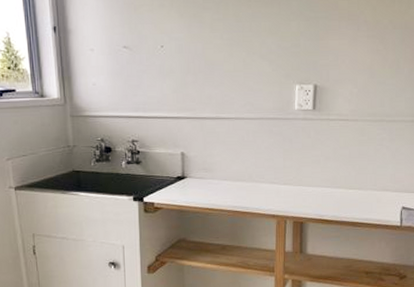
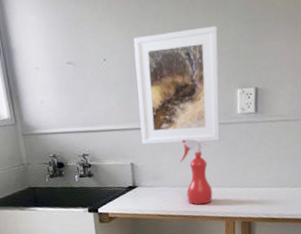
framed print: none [192,21,279,136] -> present [133,26,221,145]
spray bottle: none [232,132,265,201] -> present [179,139,213,205]

